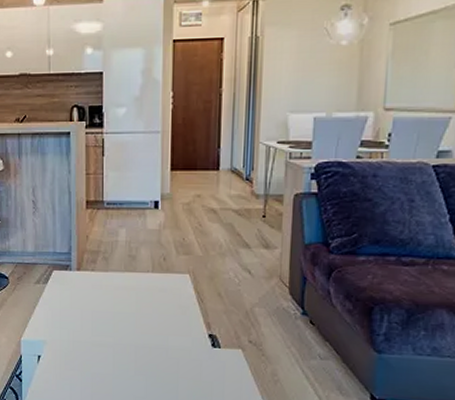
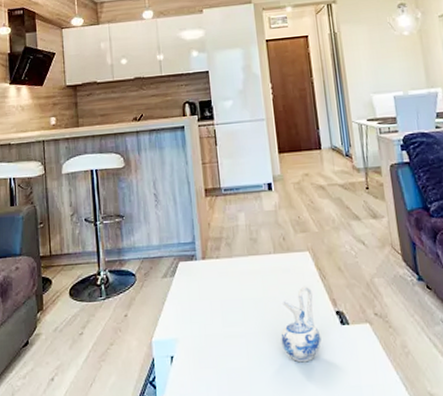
ceramic pitcher: none [148,307,190,377] -> present [280,286,322,363]

